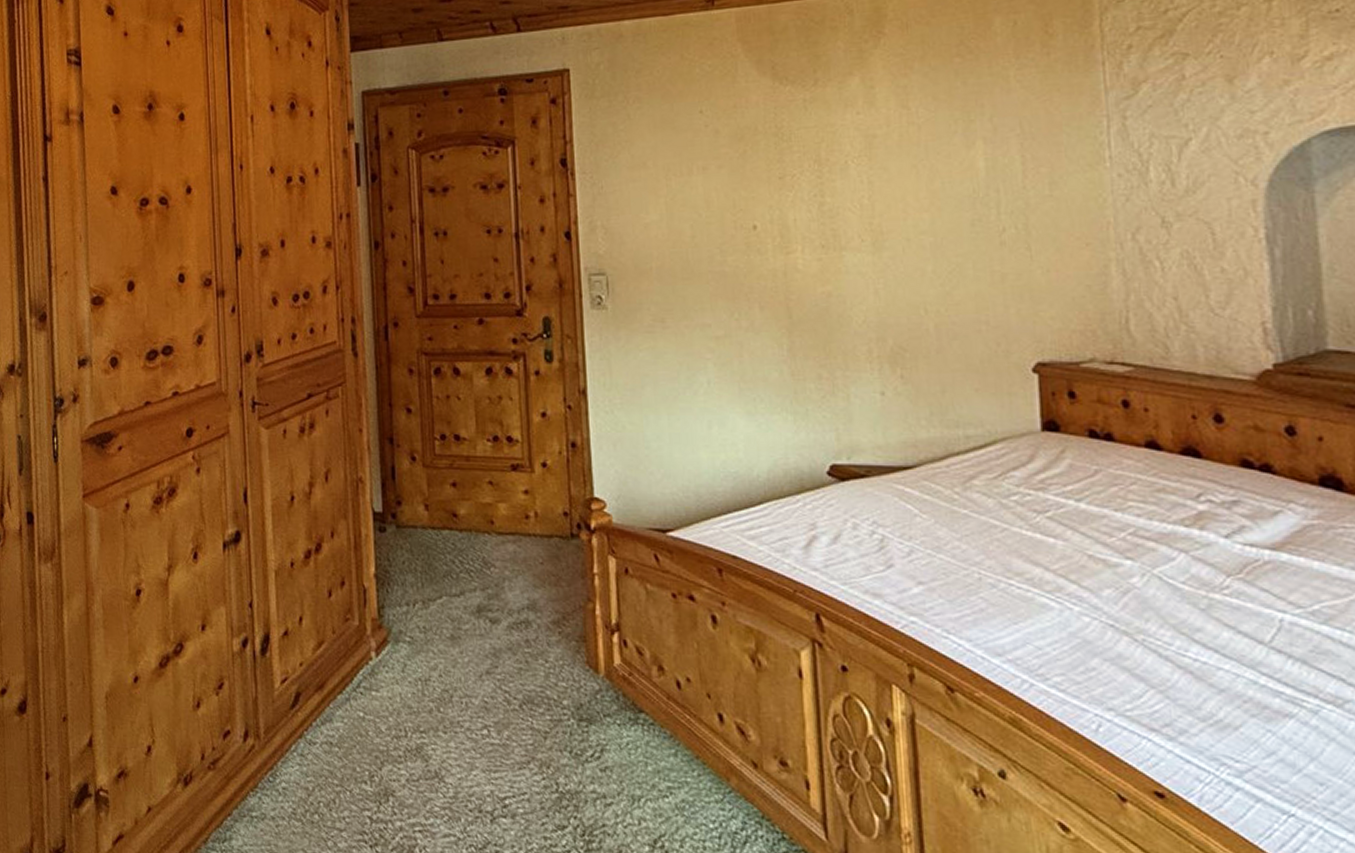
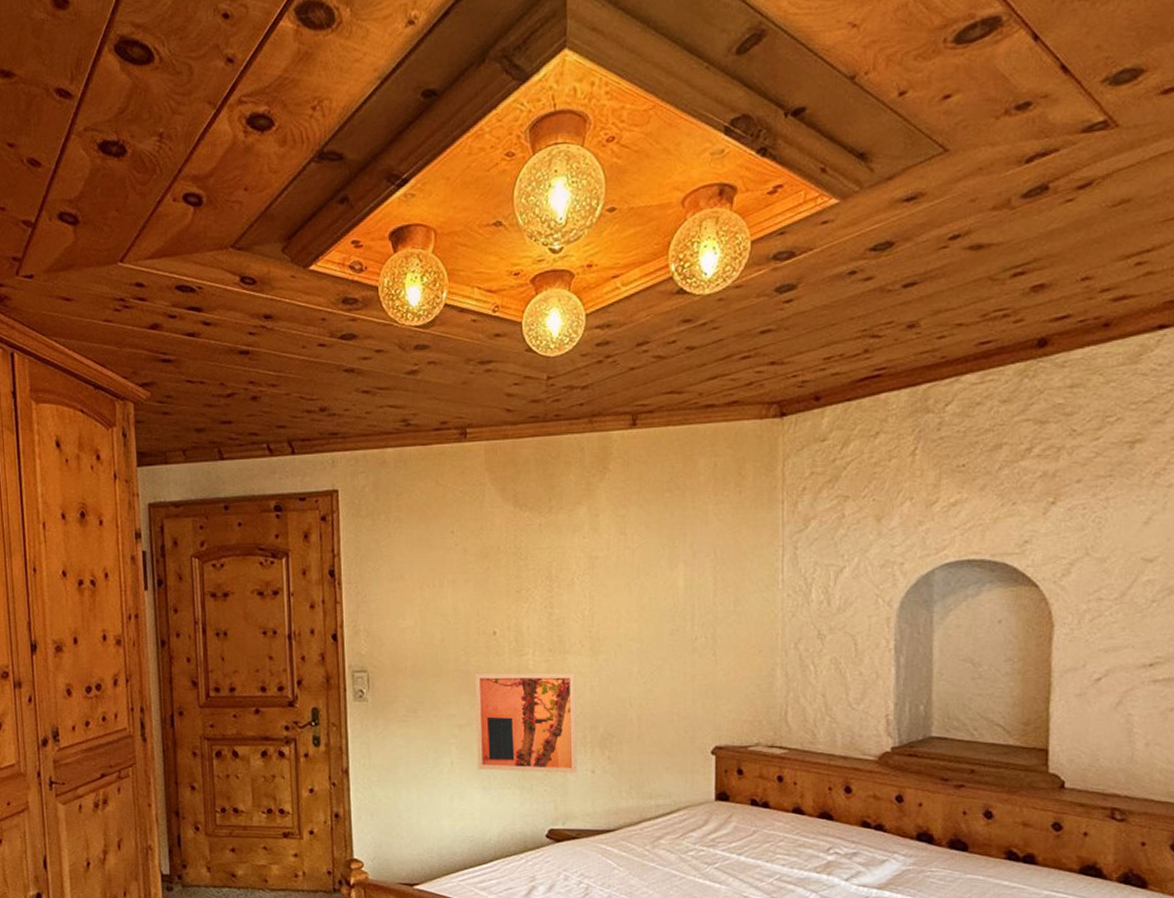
wall art: none [734,272,863,396] -> present [476,672,577,773]

